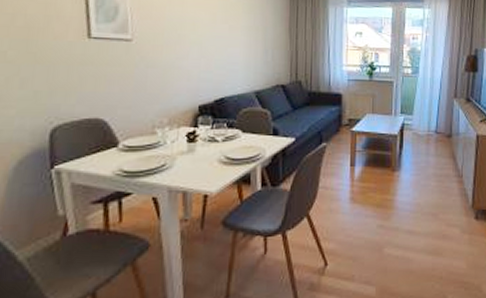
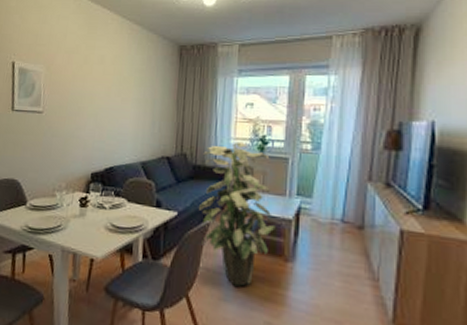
indoor plant: none [315,68,384,199] -> present [198,142,275,287]

